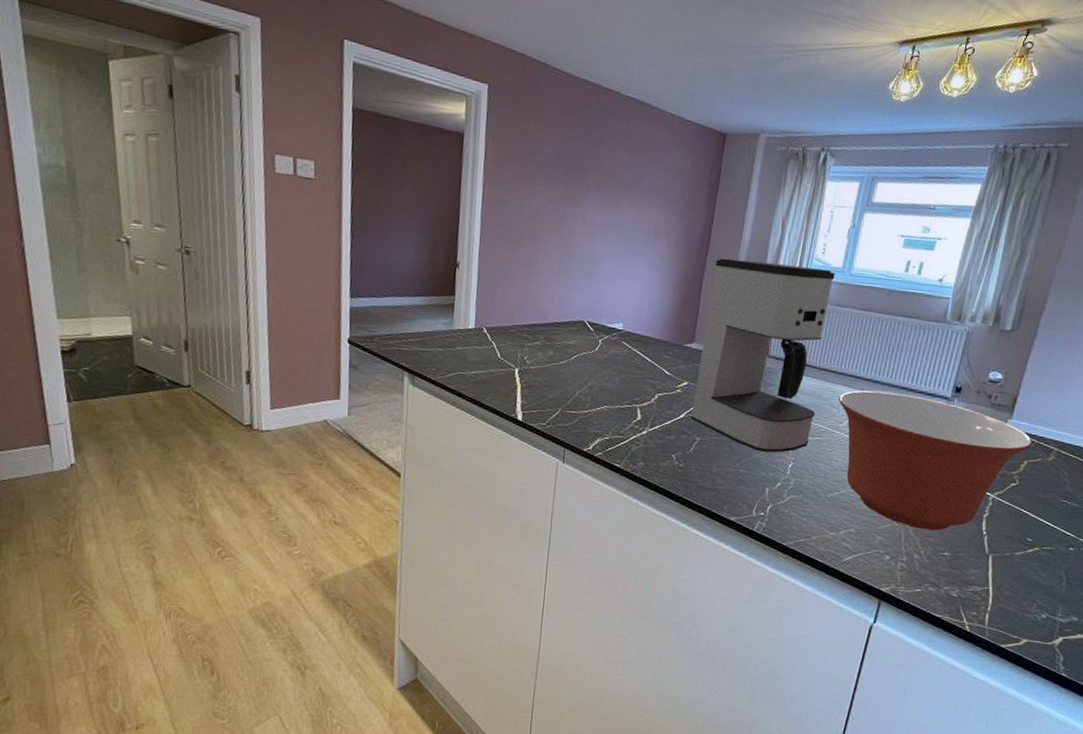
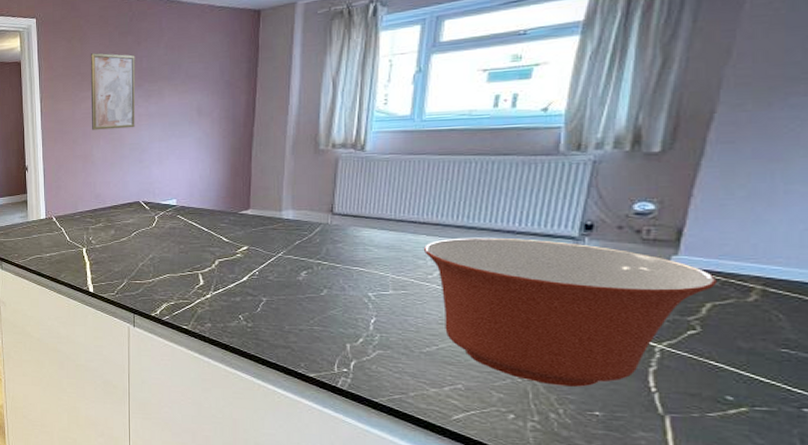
wall art: none [540,141,597,237] -> present [90,53,136,130]
coffee maker: present [690,258,835,453] -> none [254,119,403,309]

